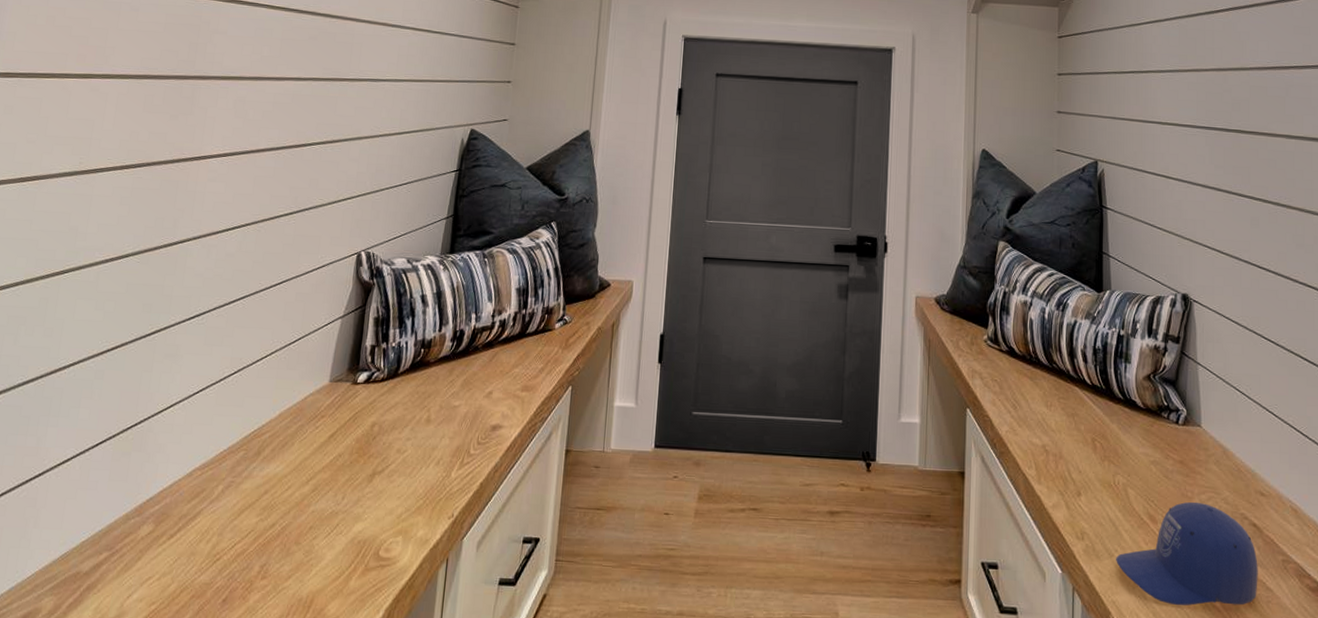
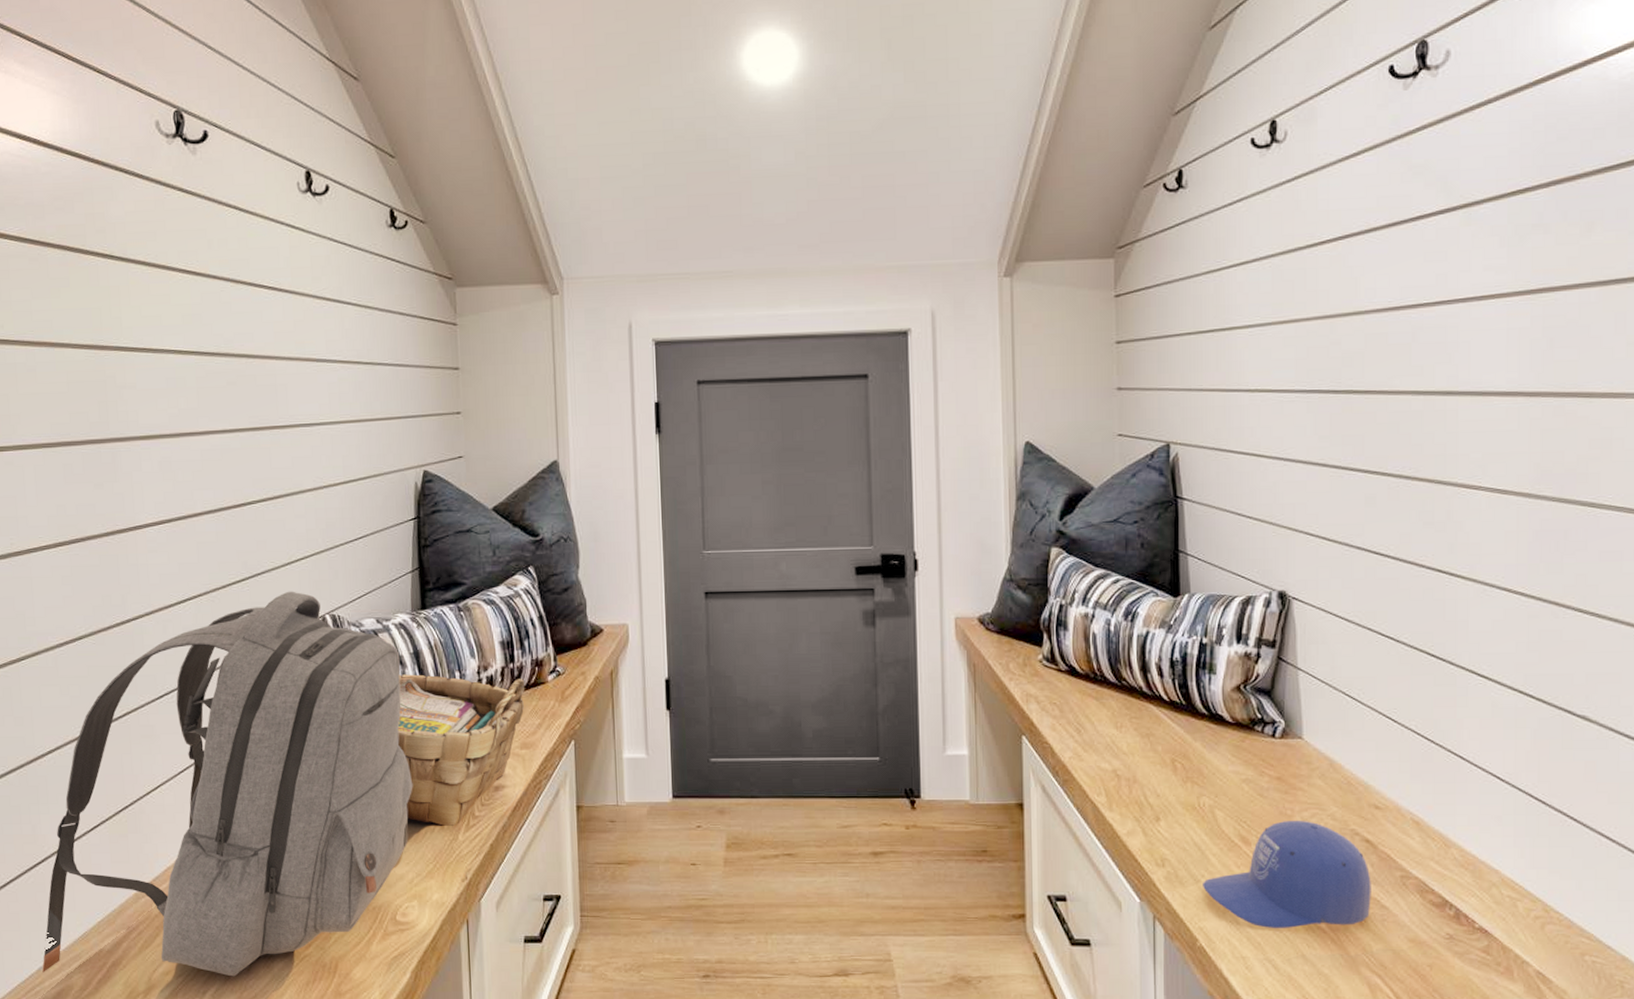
backpack: none [13,227,424,607] -> present [42,591,413,977]
woven basket: none [406,312,534,464] -> present [397,674,525,827]

